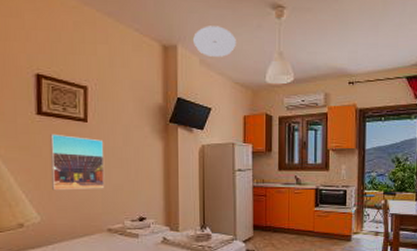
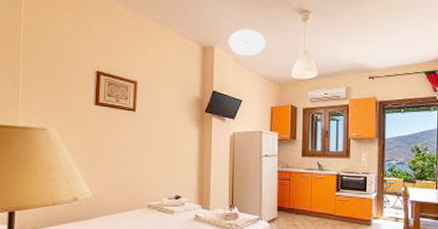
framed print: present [50,133,105,191] -> none [103,121,148,170]

